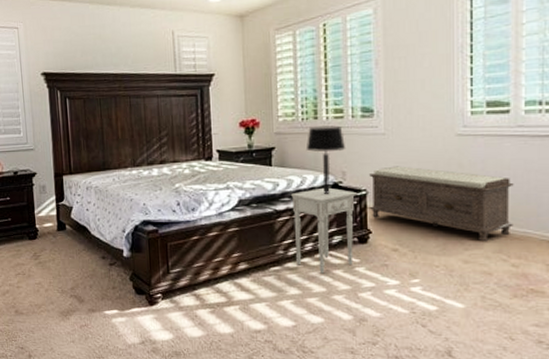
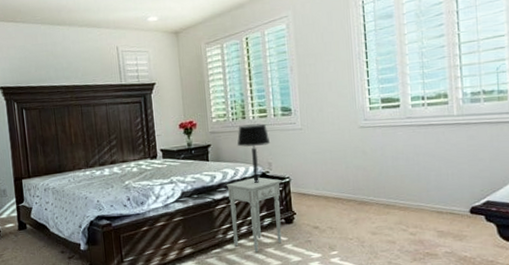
bench: present [369,166,514,242] -> none [291,155,409,216]

